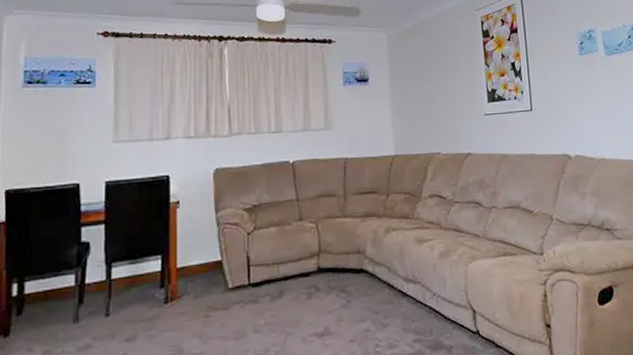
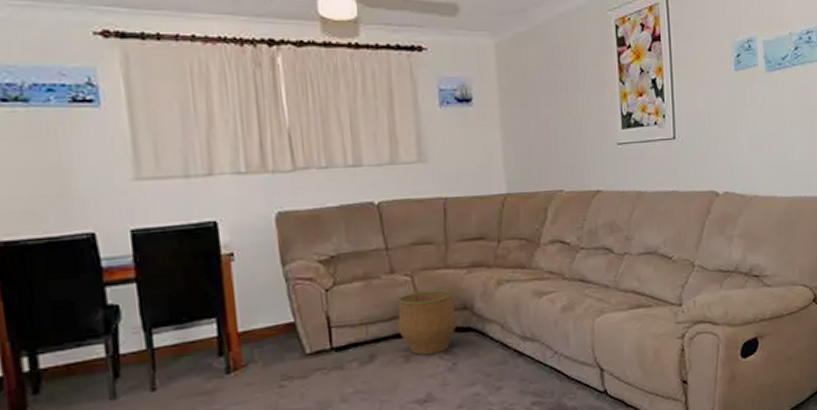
basket: none [303,235,352,293] -> present [396,290,458,356]

